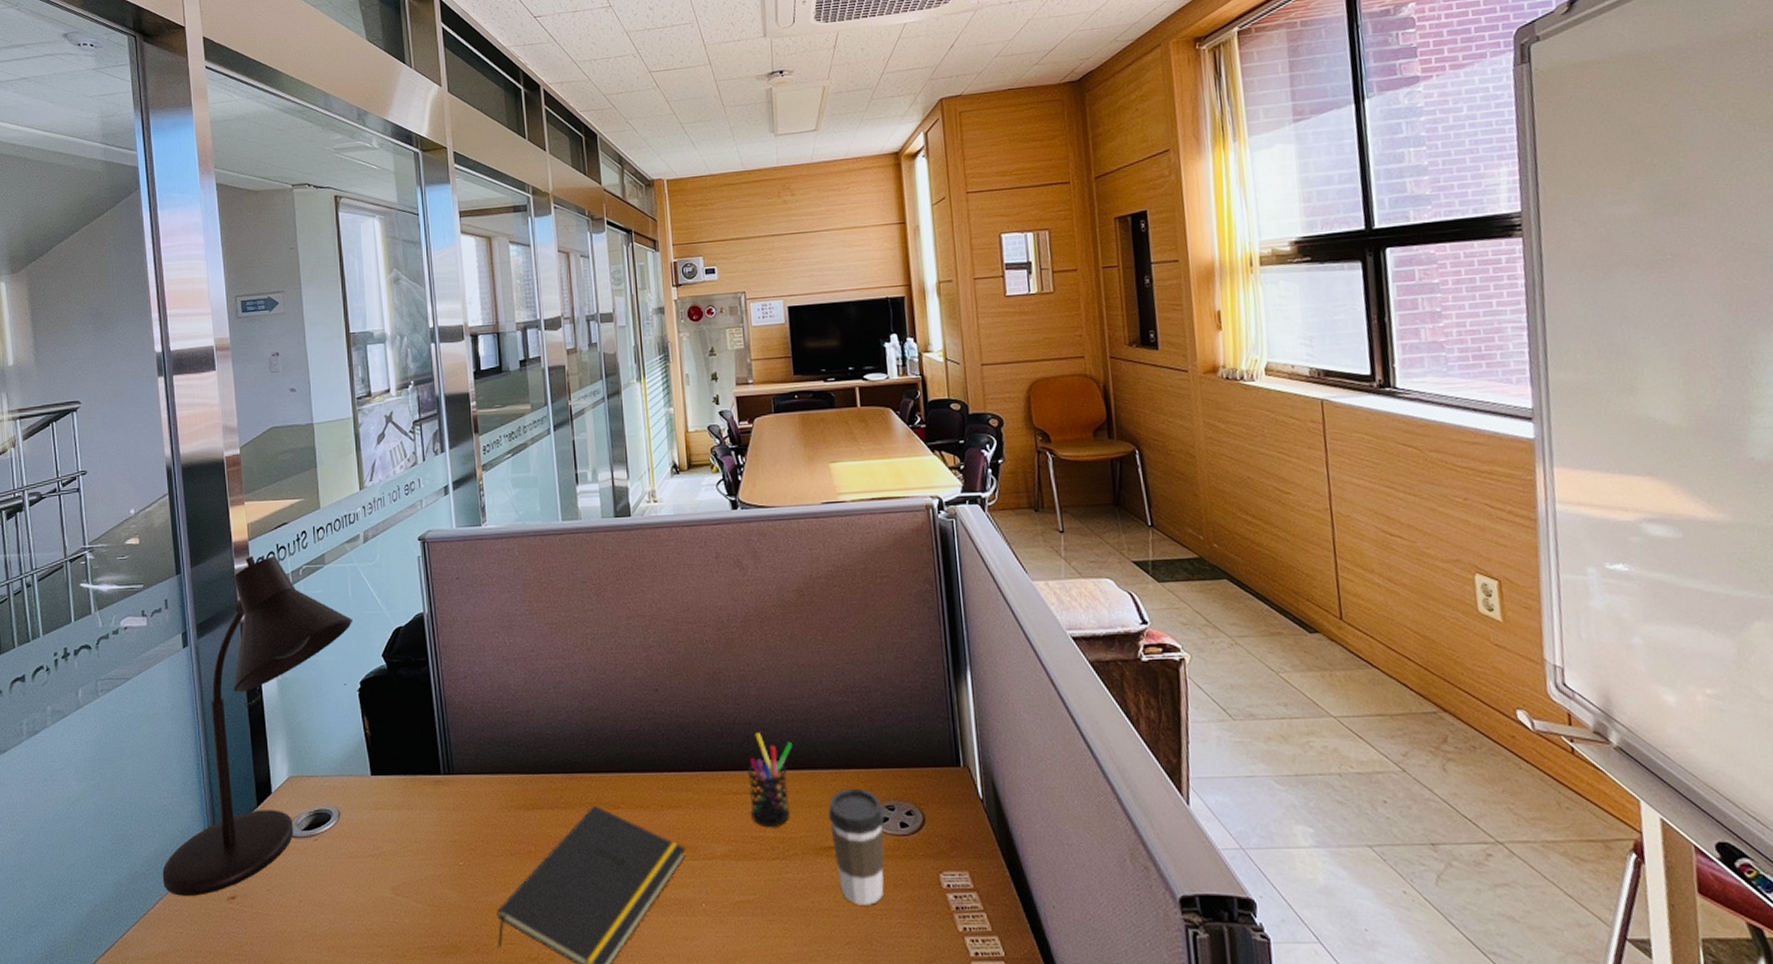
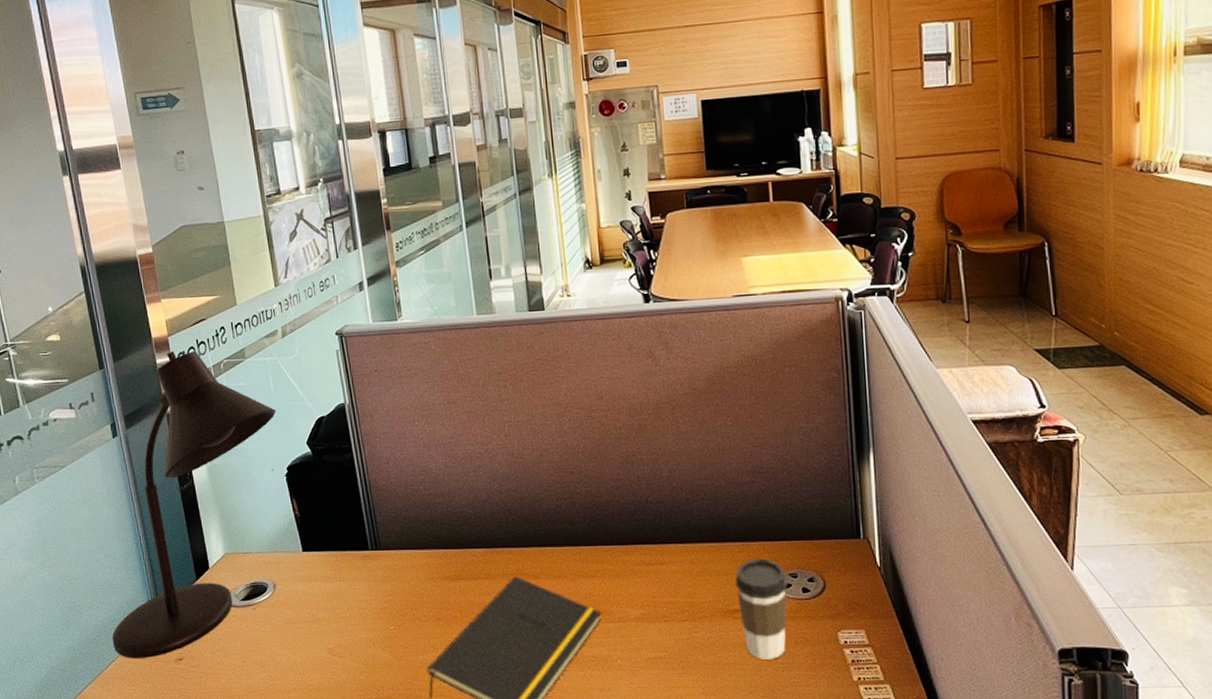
pen holder: present [747,733,793,828] -> none [659,510,703,594]

